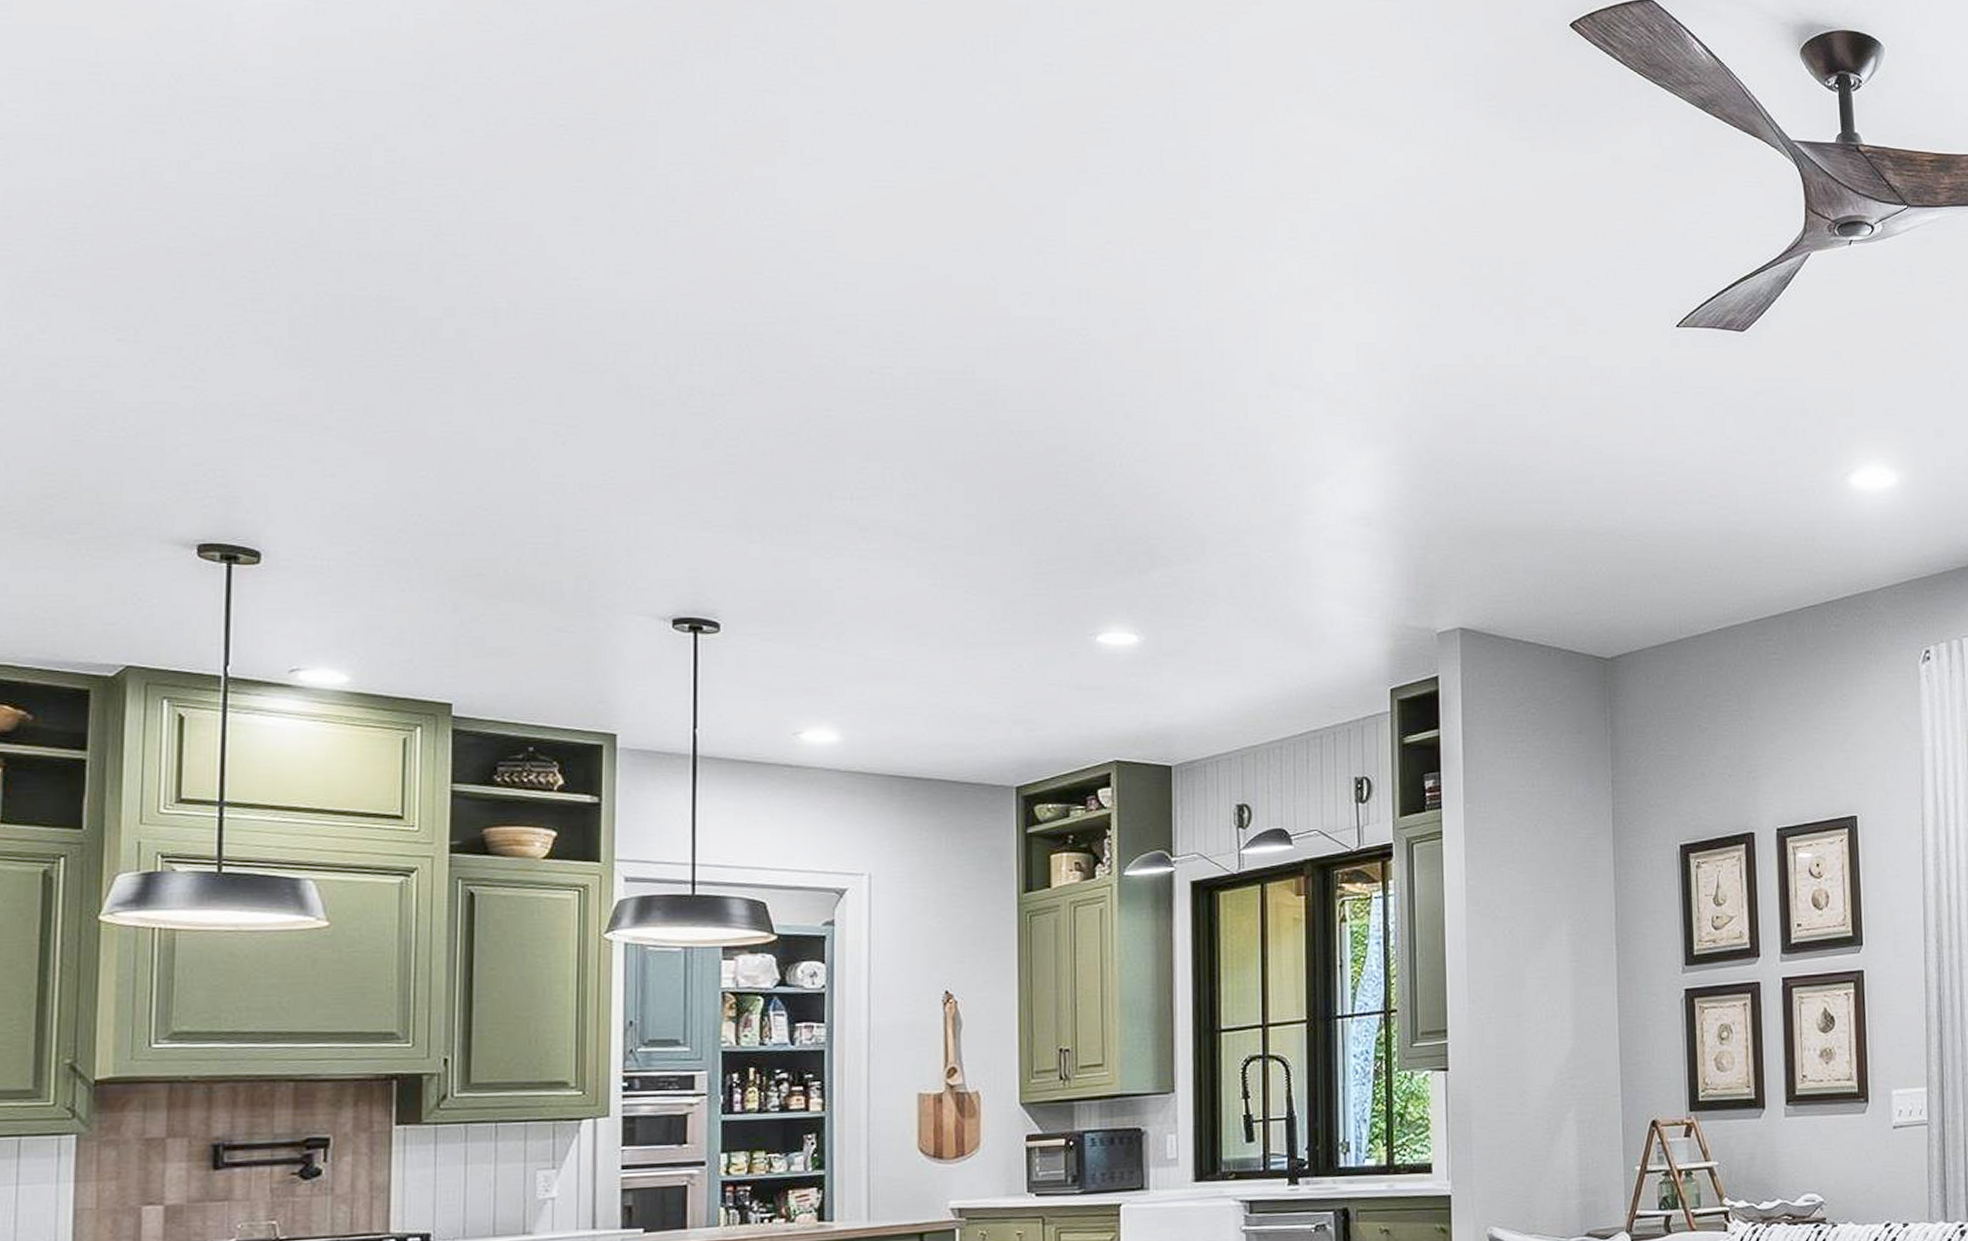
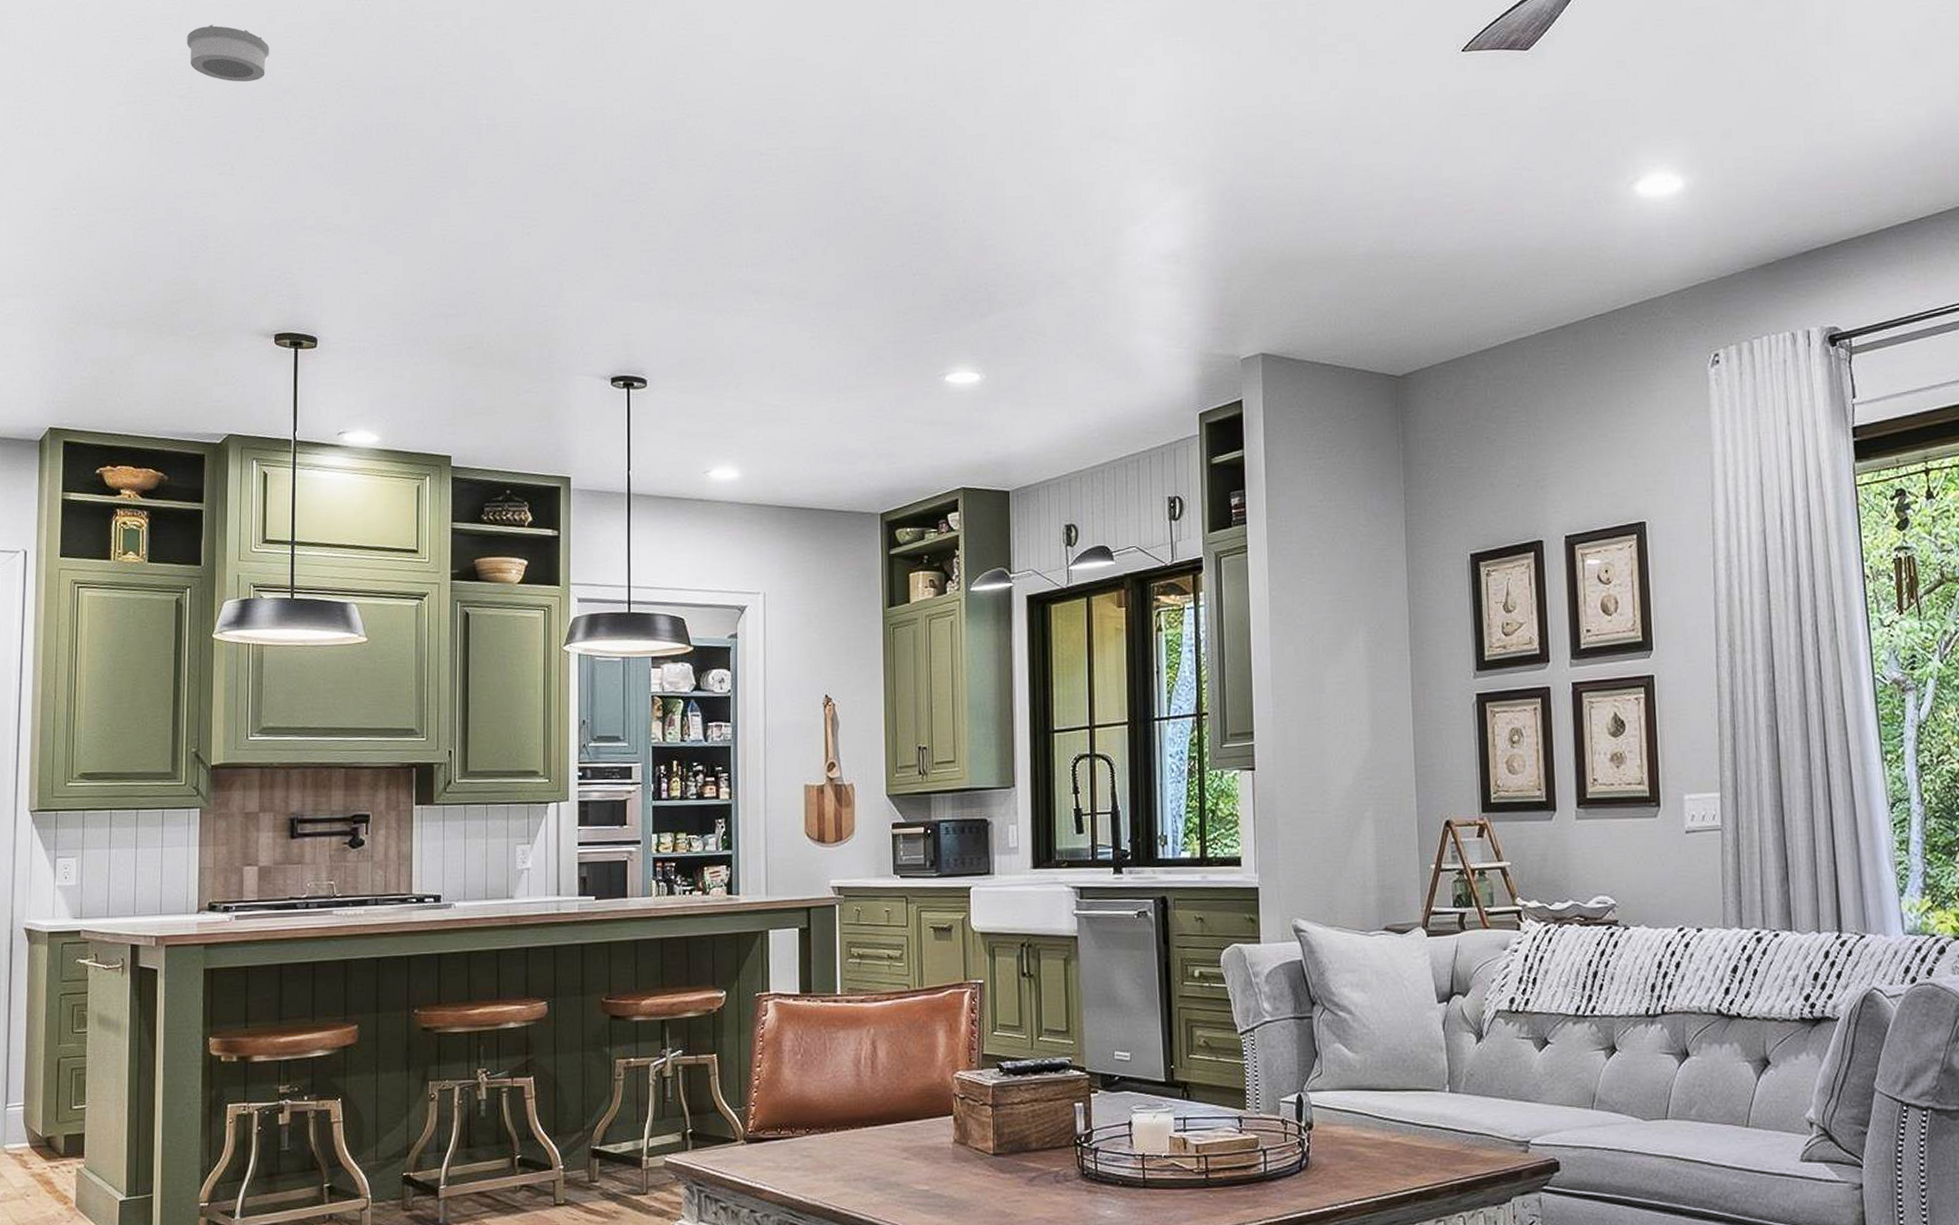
smoke detector: none [69,152,195,229] -> present [187,25,269,82]

